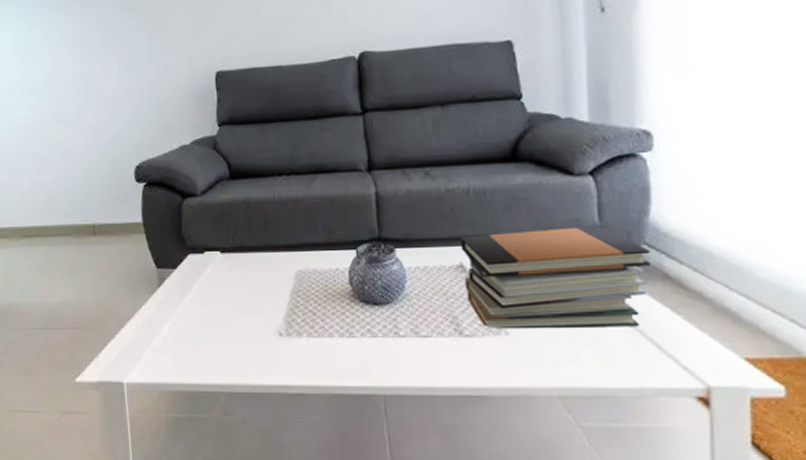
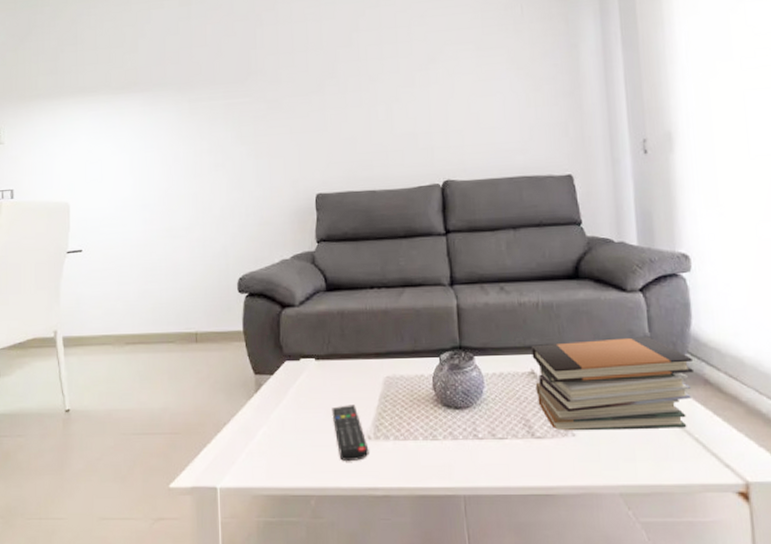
remote control: none [239,300,281,359] -> present [331,405,369,462]

